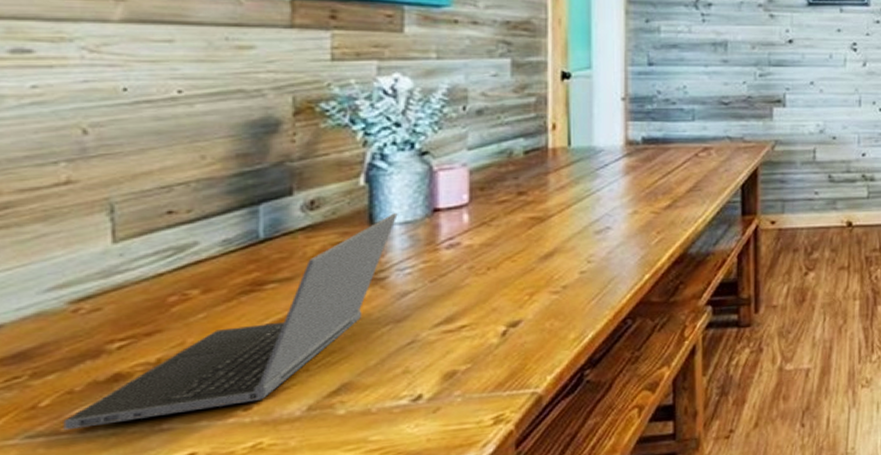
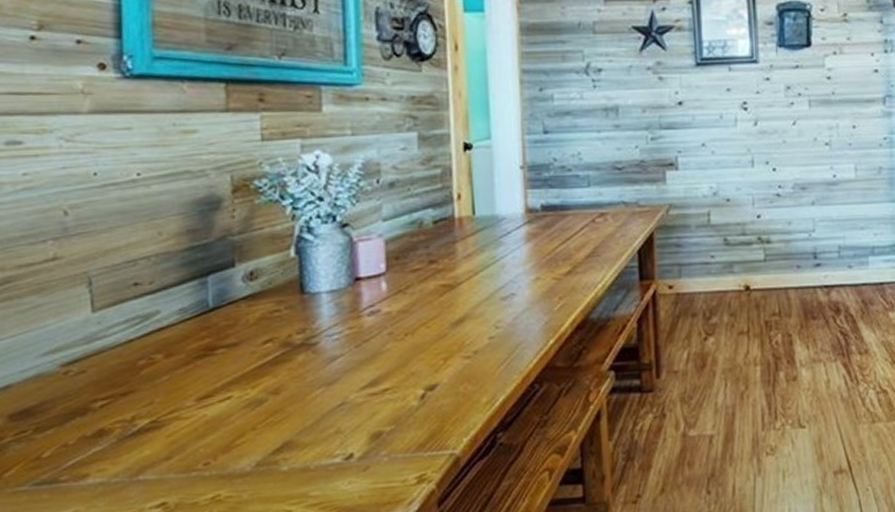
laptop computer: present [63,213,398,431] -> none [61,282,325,480]

